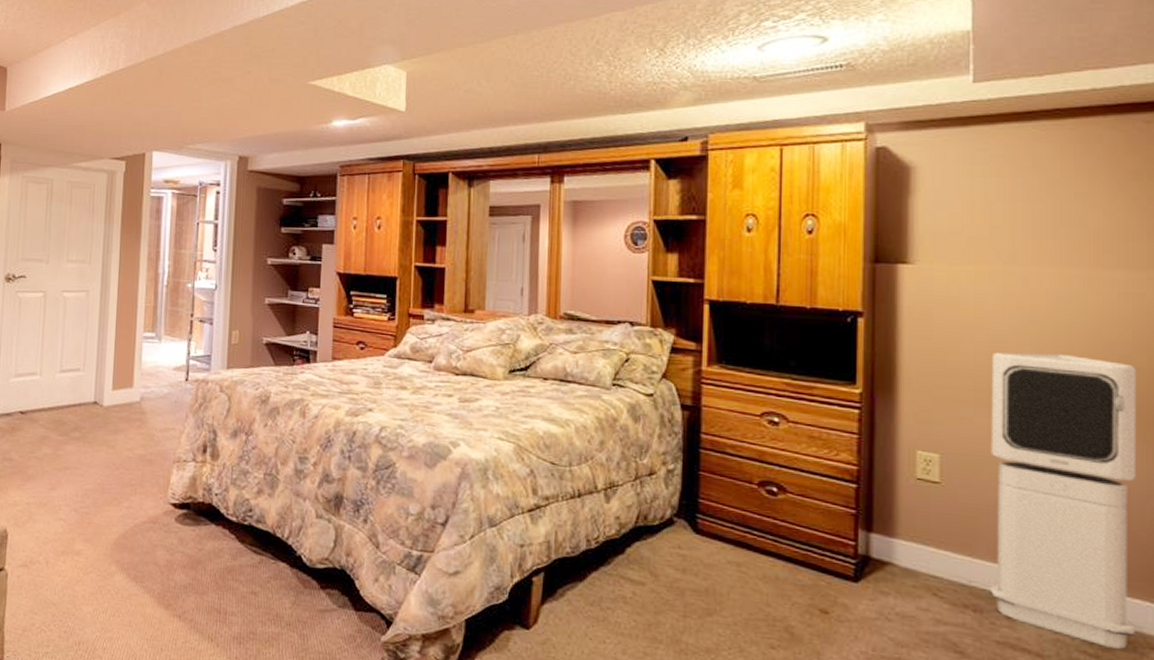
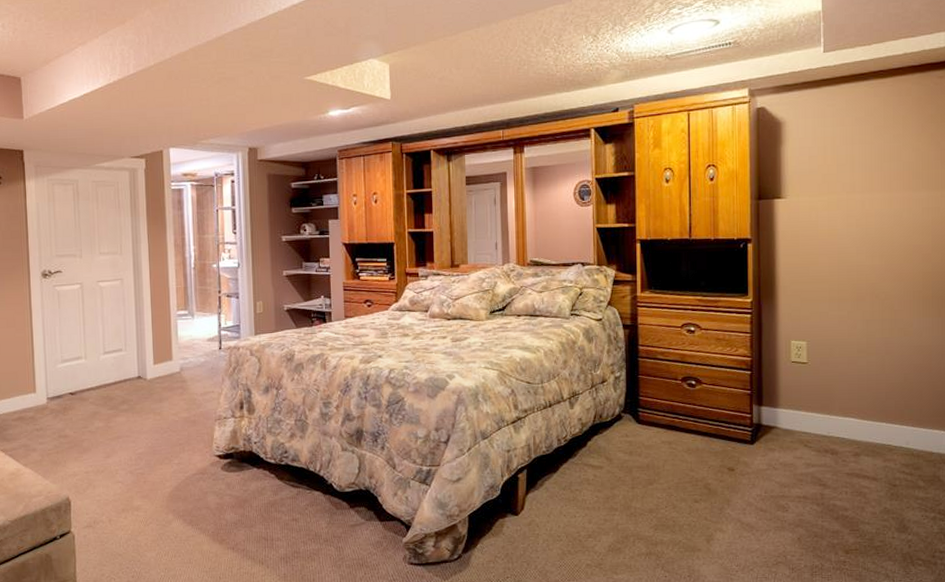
air purifier: present [989,352,1137,649] -> none [840,258,935,467]

